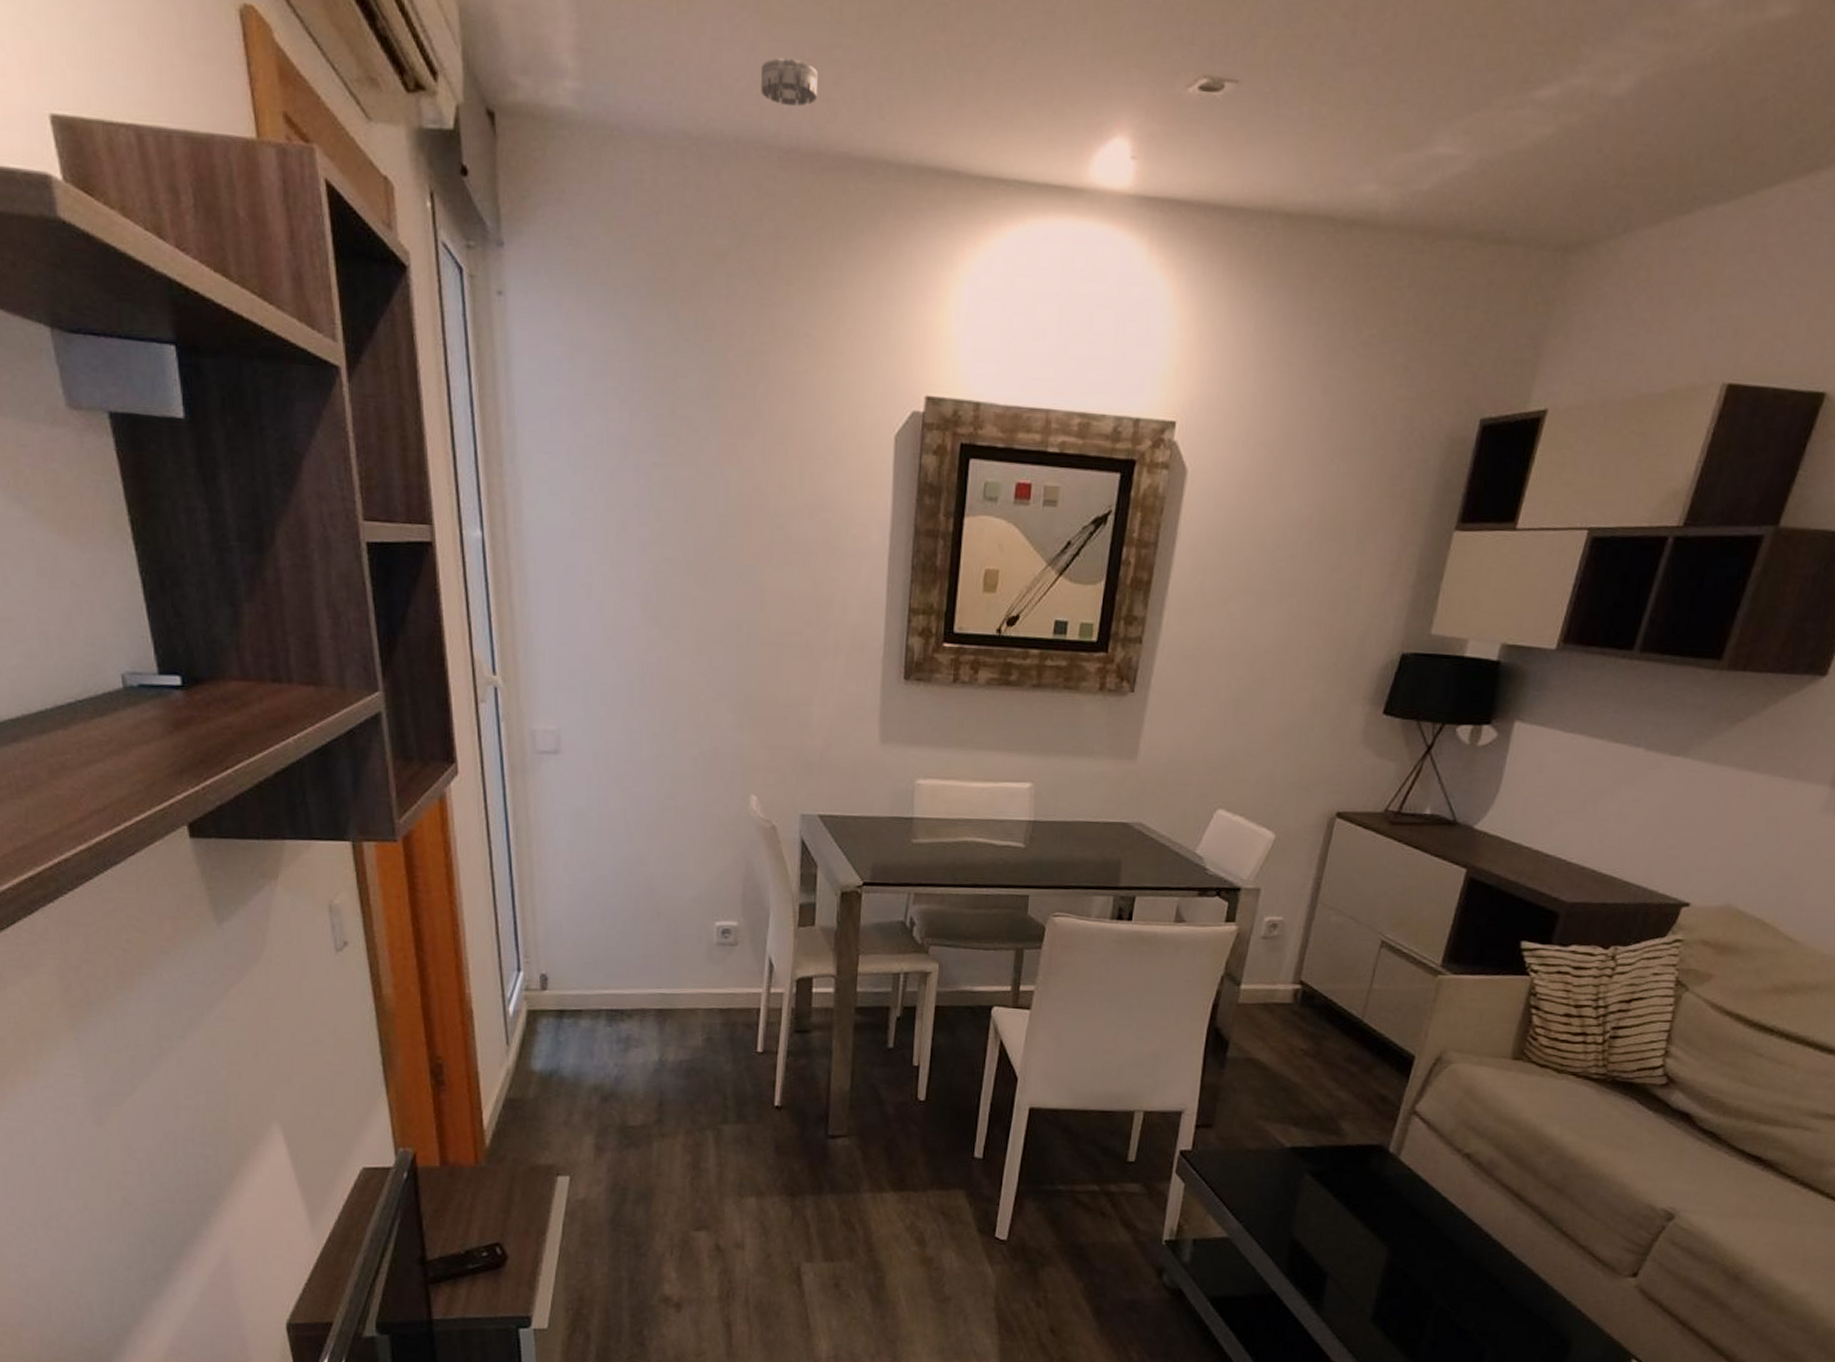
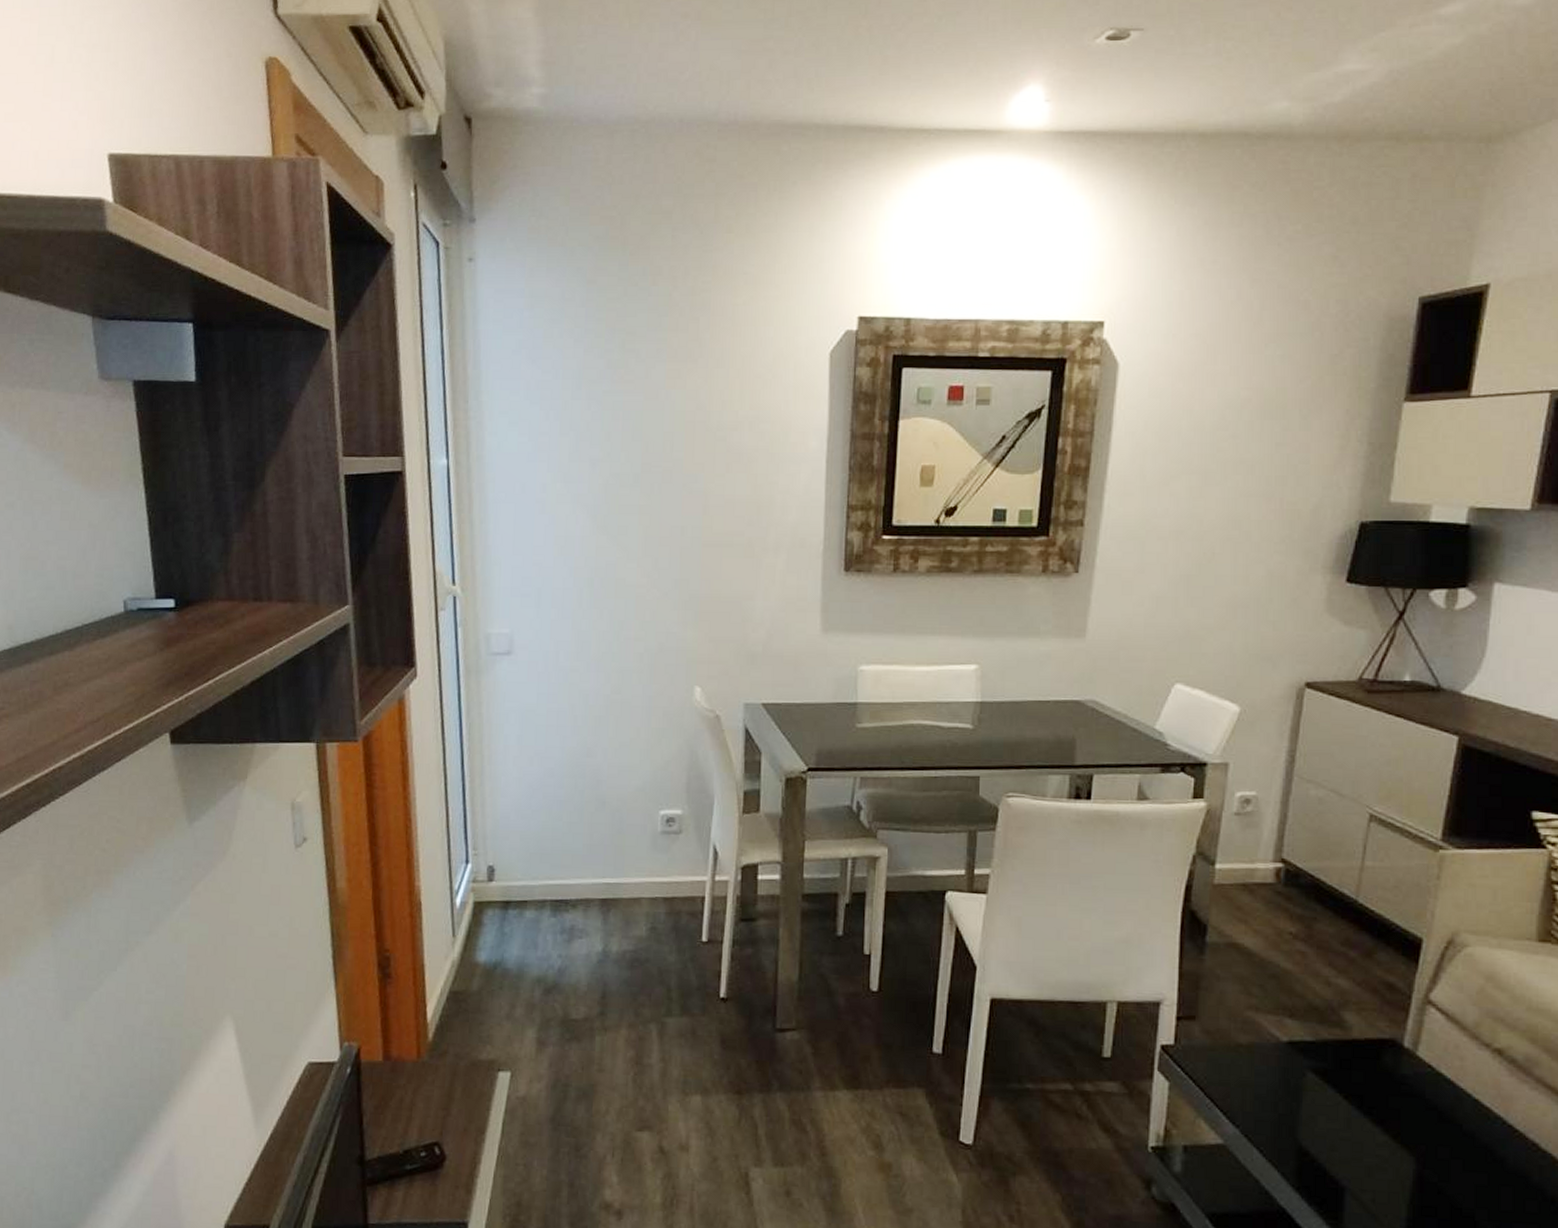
smoke detector: present [760,57,818,106] -> none [702,51,753,88]

